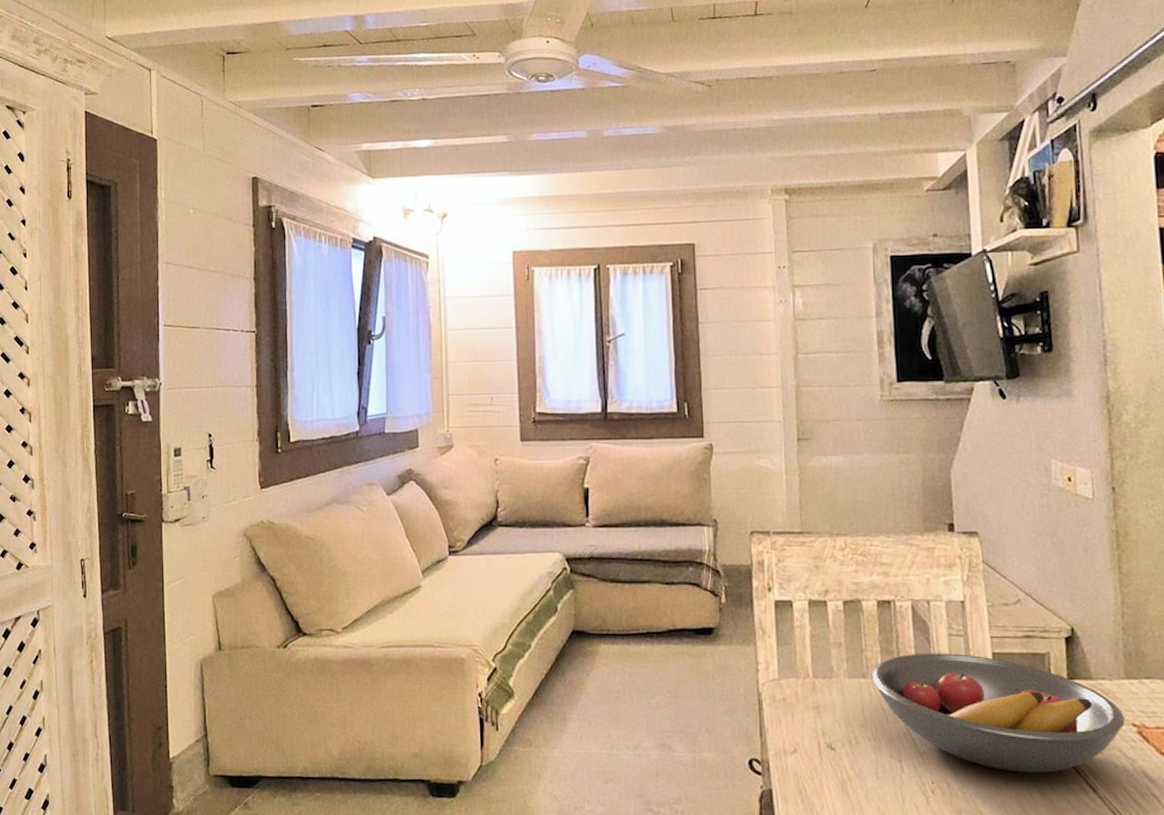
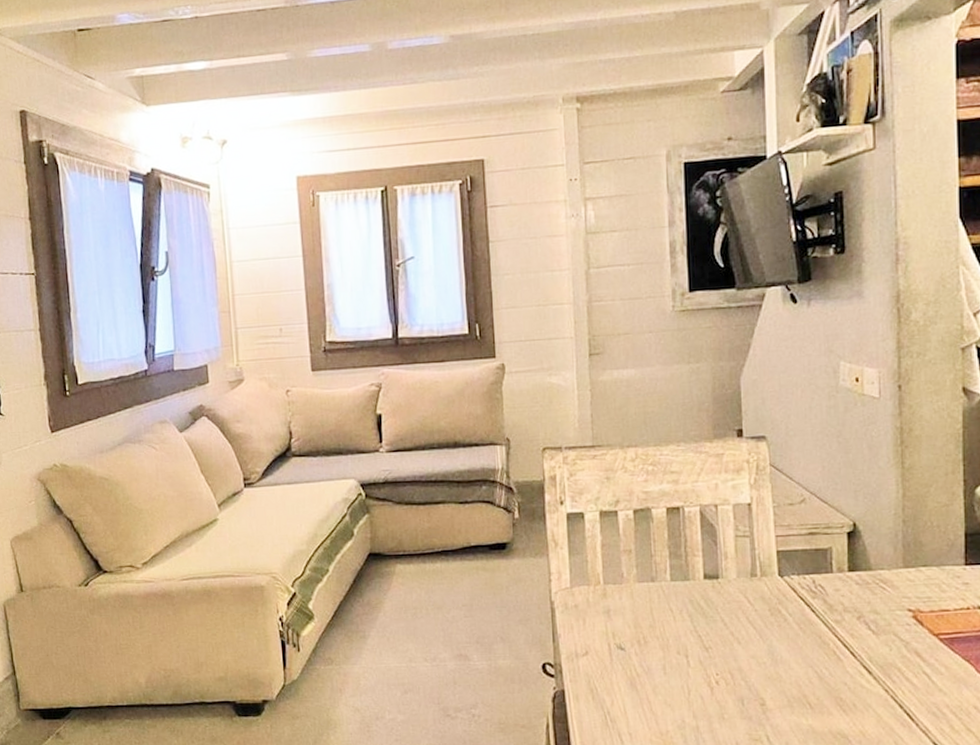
fruit bowl: present [871,653,1125,774] -> none [660,553,901,660]

